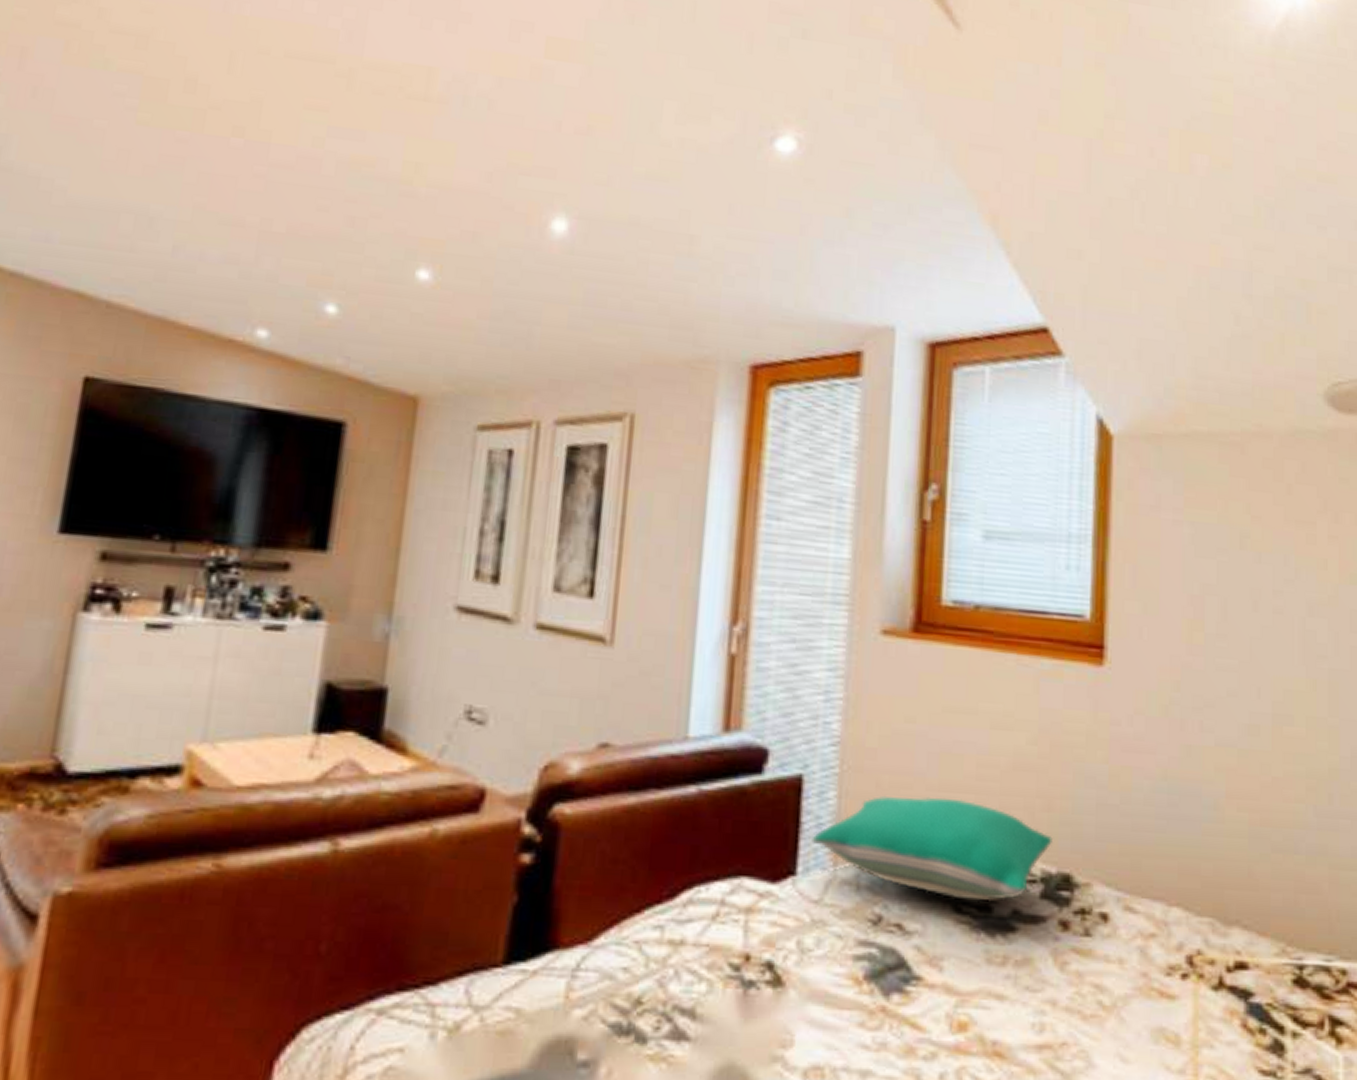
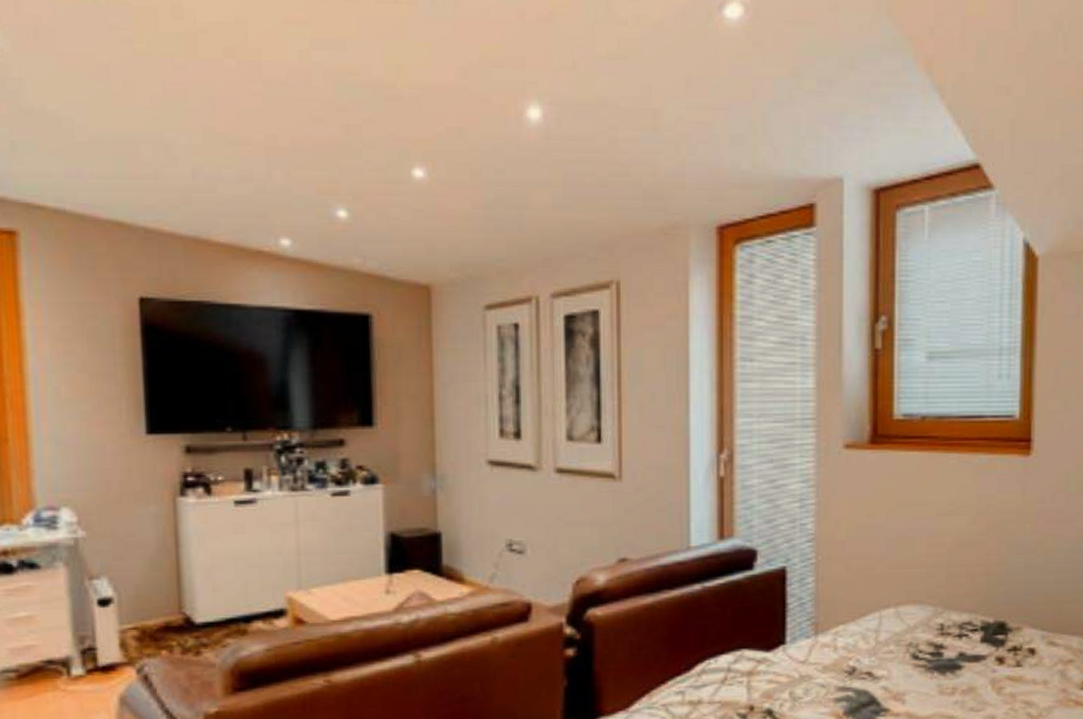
pillow: present [812,795,1052,901] -> none [796,573,990,650]

